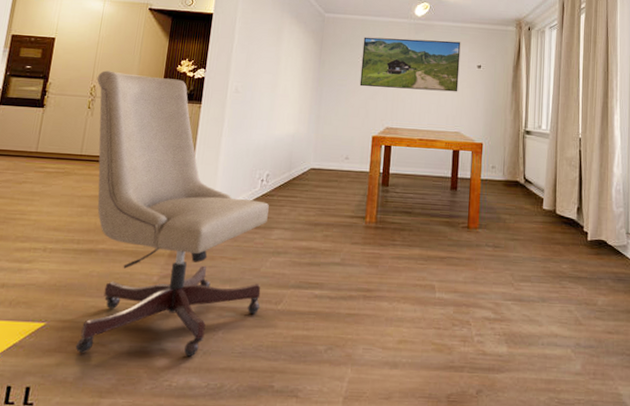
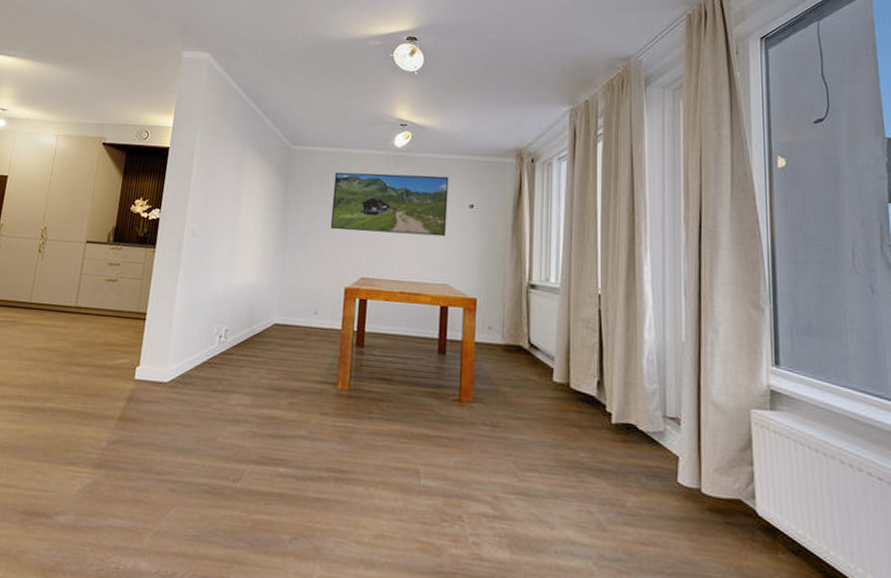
chair: present [75,70,269,357] -> none [19,211,228,537]

